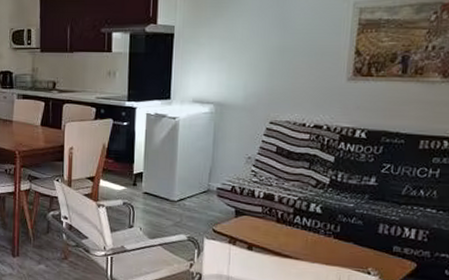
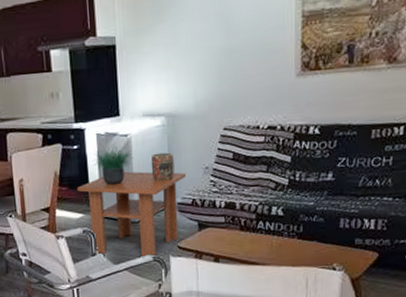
coffee table: none [122,152,229,238] -> present [76,171,187,259]
potted plant: none [140,123,180,164] -> present [93,141,134,186]
decorative container: none [195,138,218,165] -> present [151,152,174,181]

